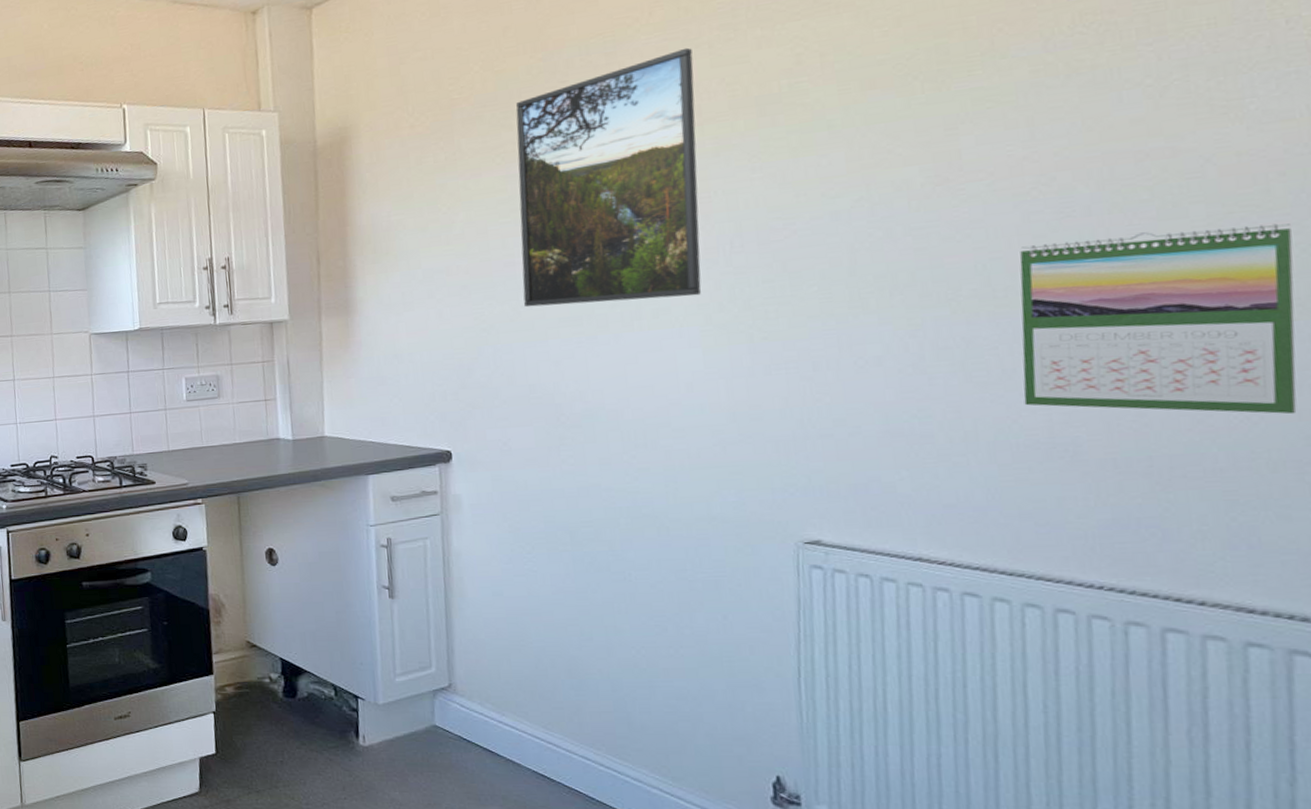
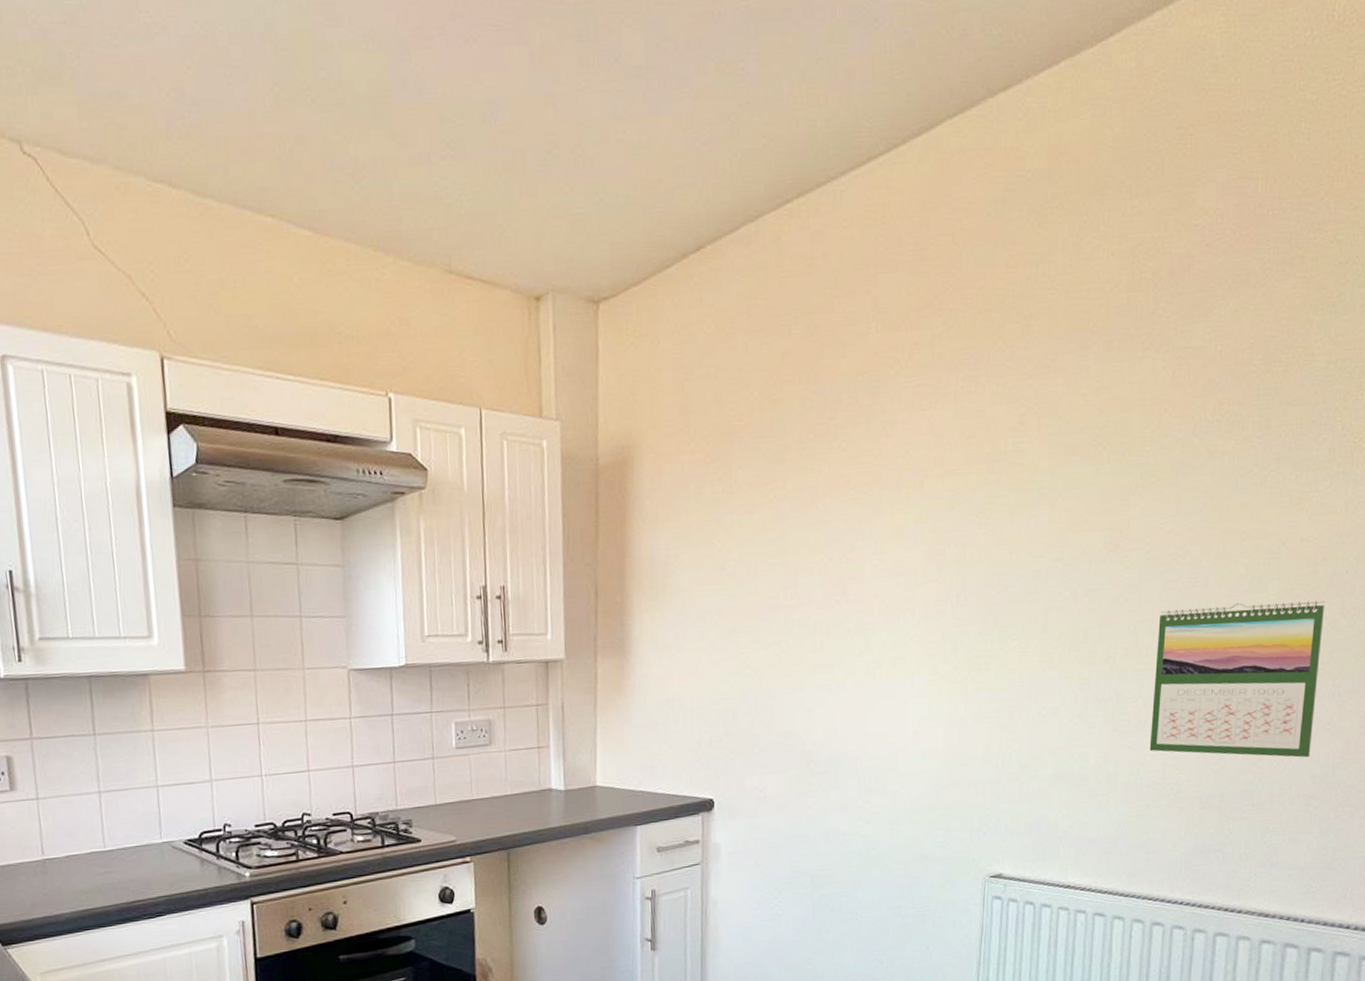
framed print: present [515,47,702,308] -> none [785,396,941,653]

